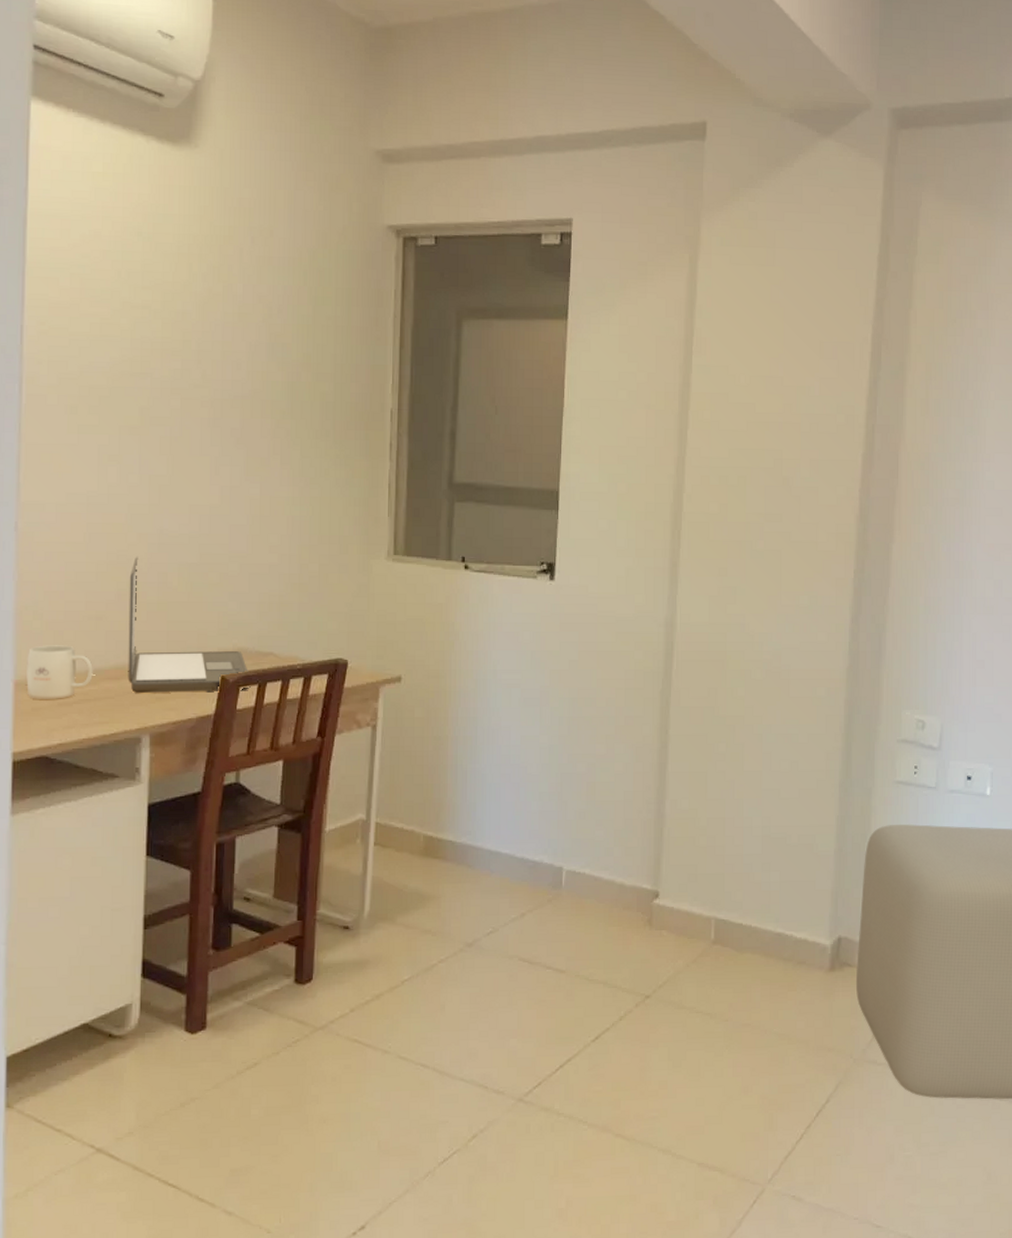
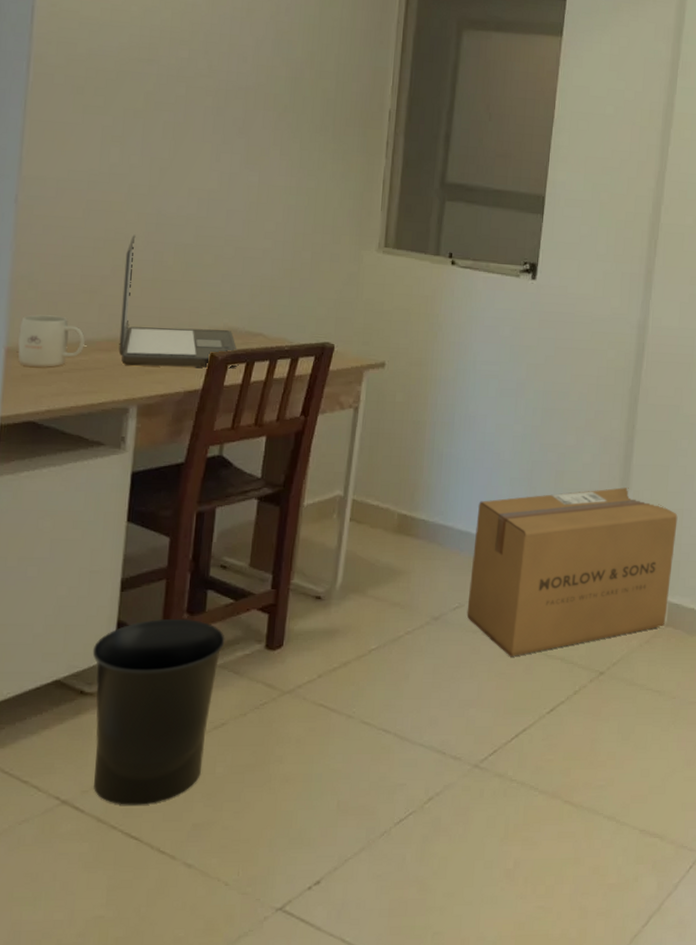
waste bin: none [119,955,253,1152] -> present [92,618,225,805]
box: none [501,797,719,983] -> present [467,487,678,657]

